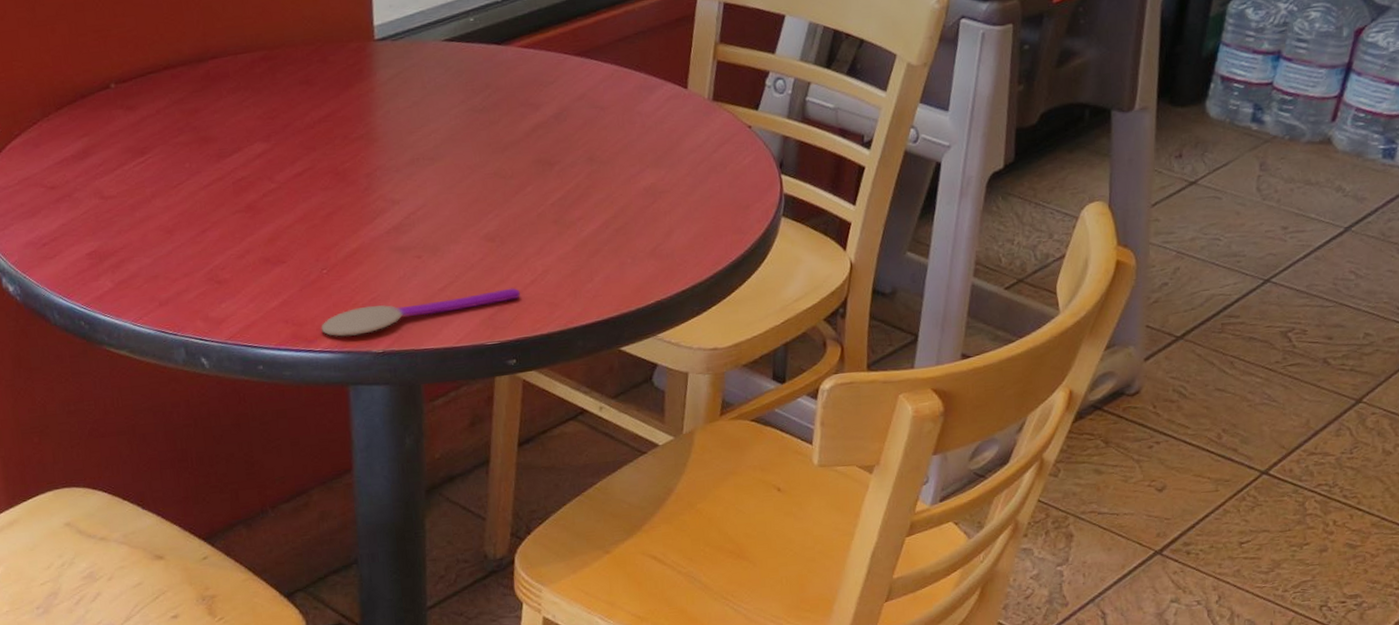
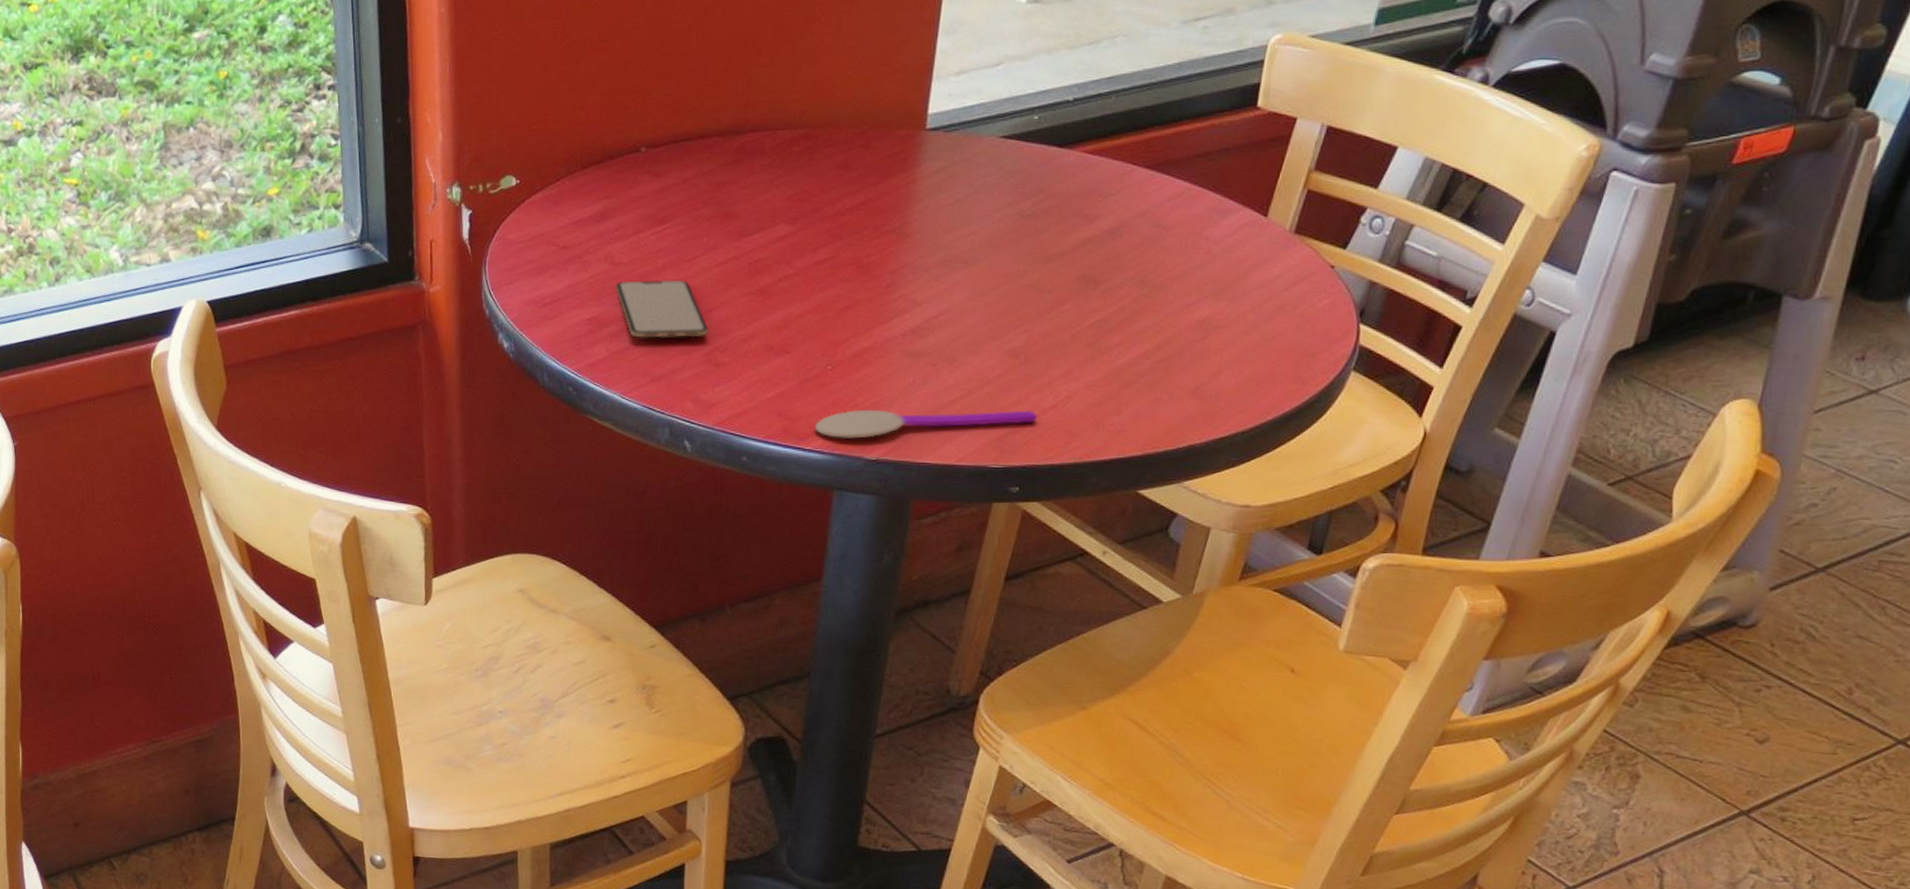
smartphone: none [109,205,206,266] -> present [615,279,709,338]

